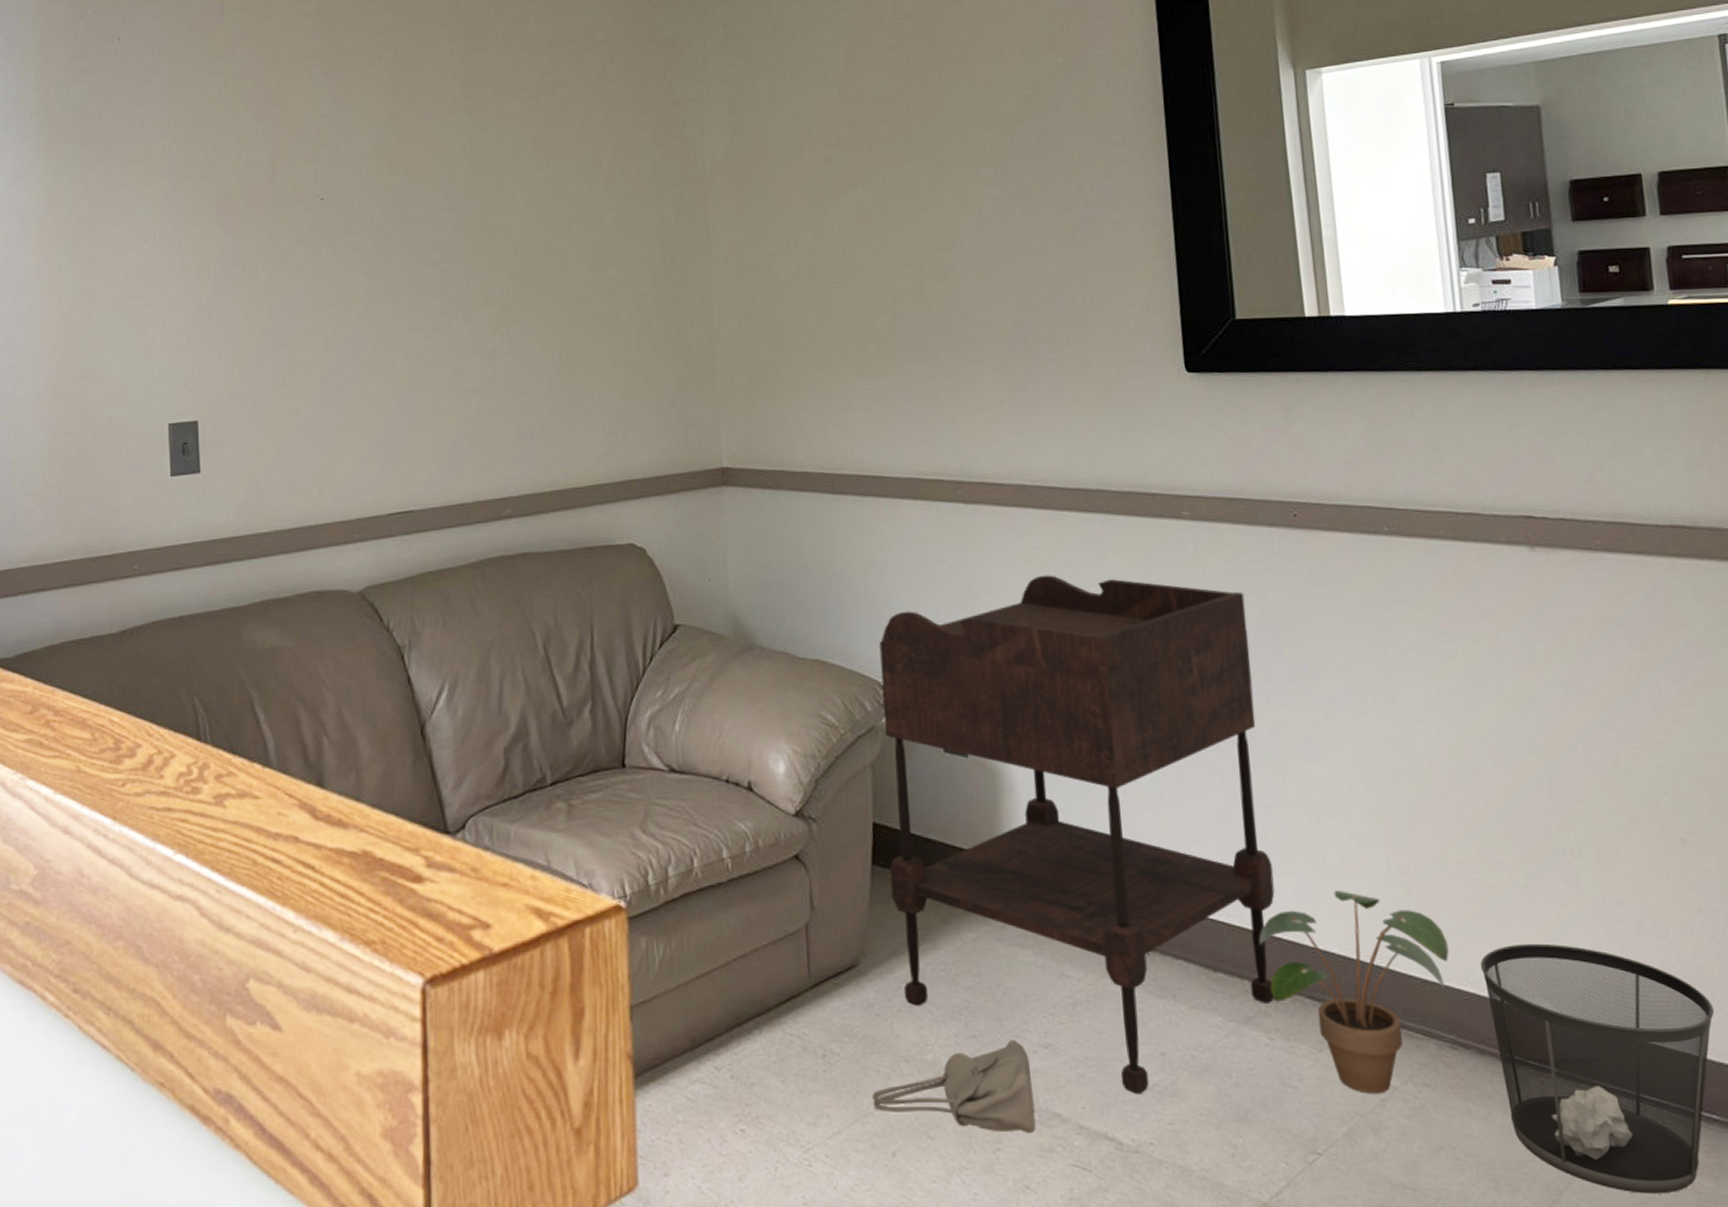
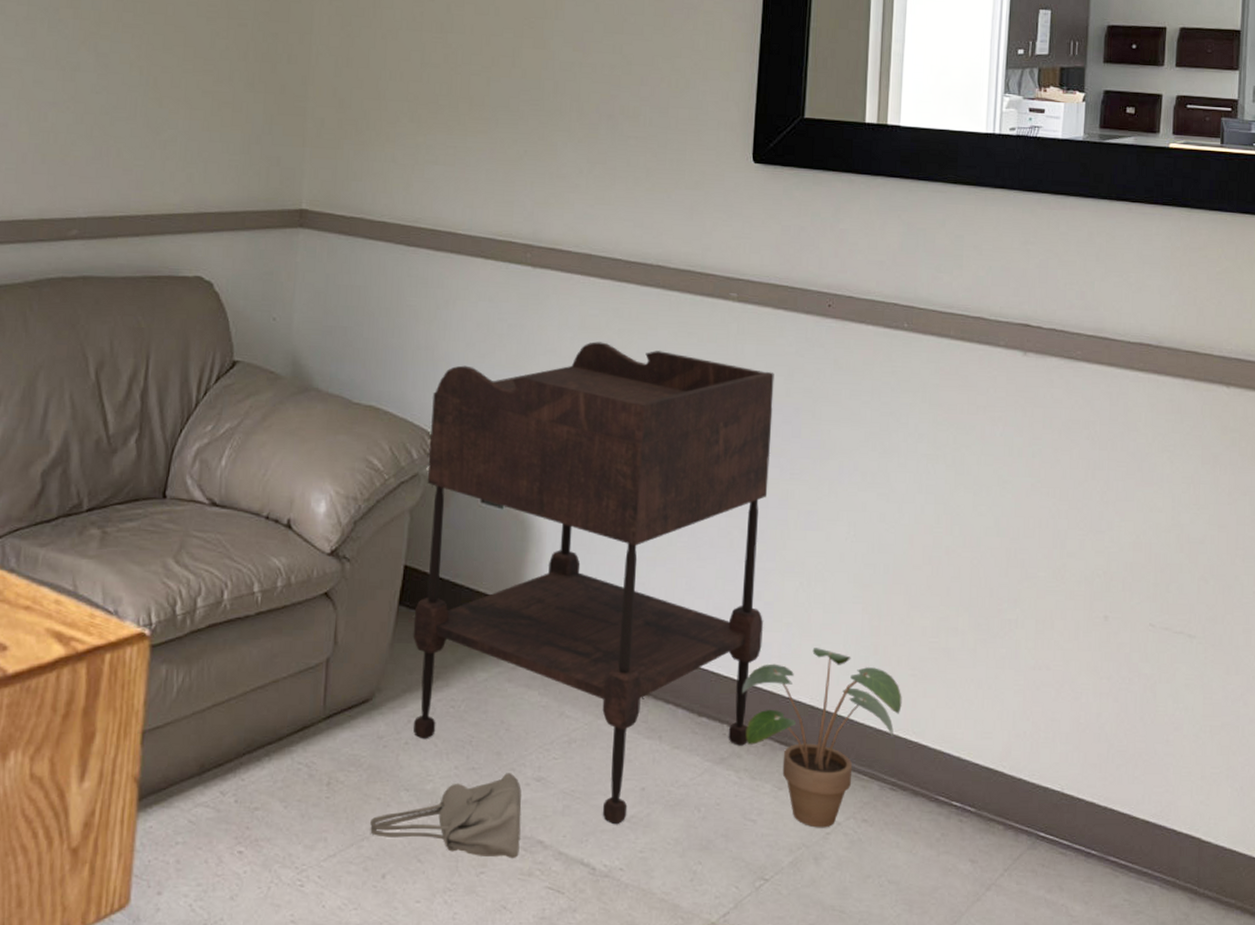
waste bin: present [1480,943,1714,1194] -> none [926,700,1107,916]

